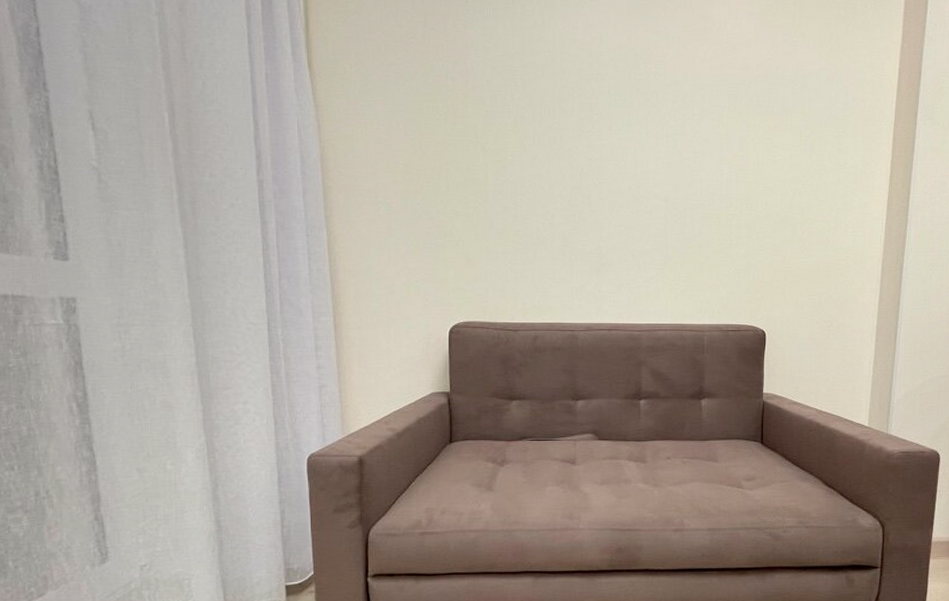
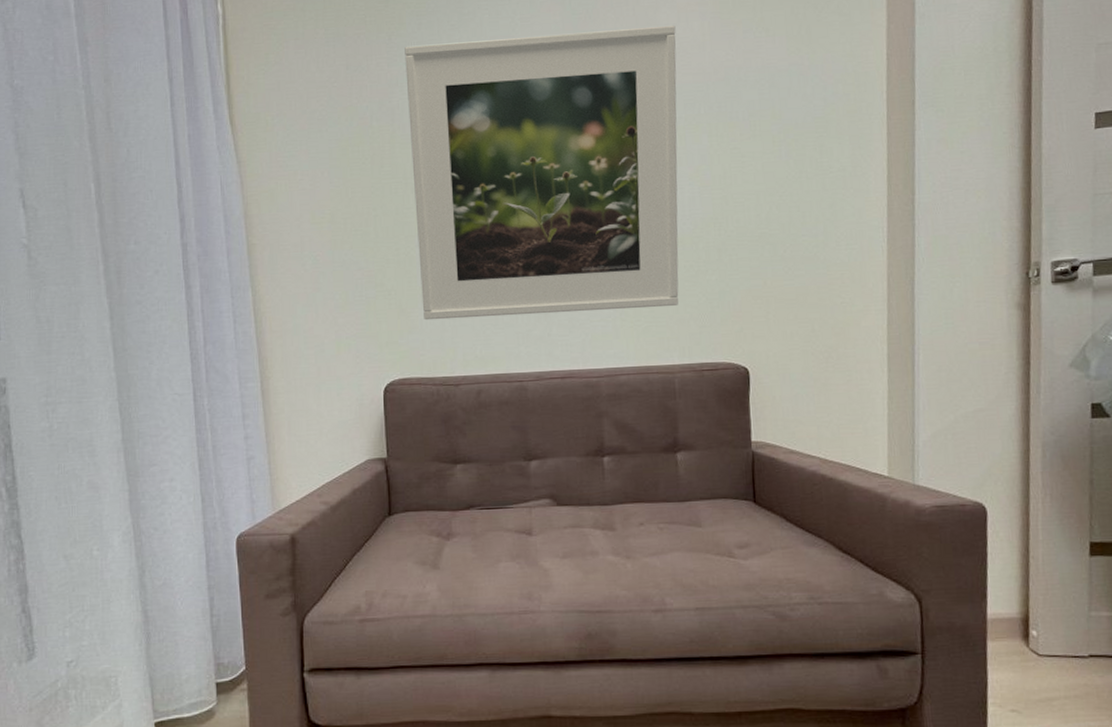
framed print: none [481,11,726,274] -> present [405,25,679,321]

